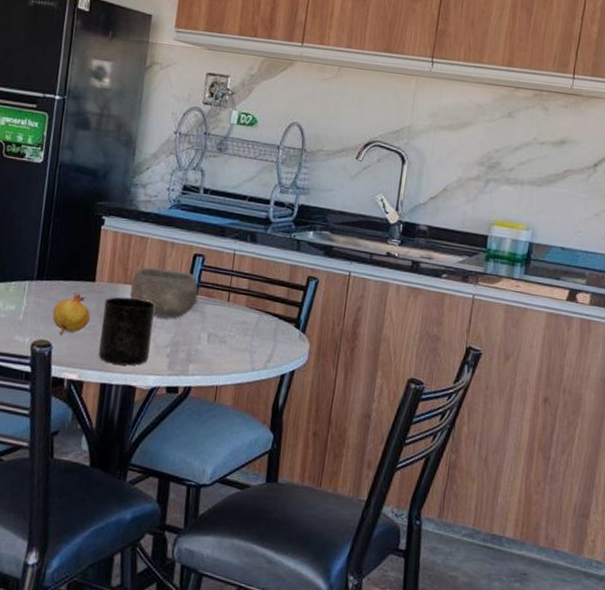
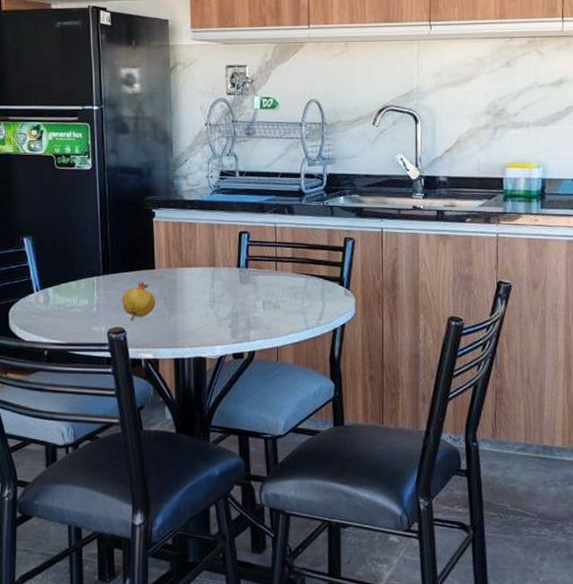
mug: present [98,297,156,366] -> none [166,279,213,340]
bowl: present [129,267,198,318] -> none [187,249,248,292]

